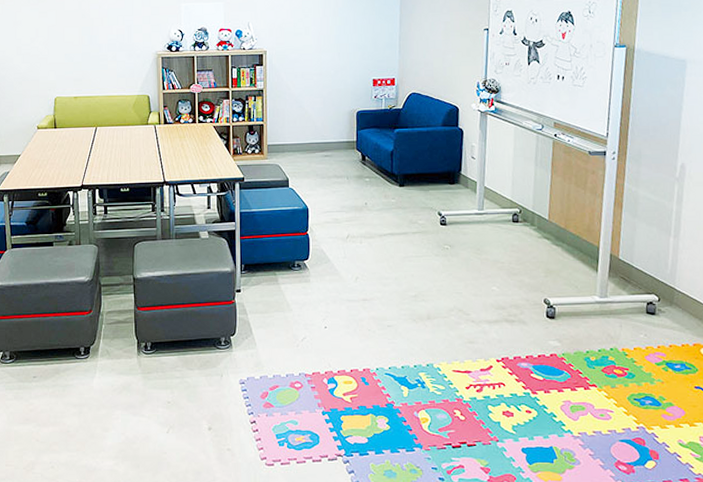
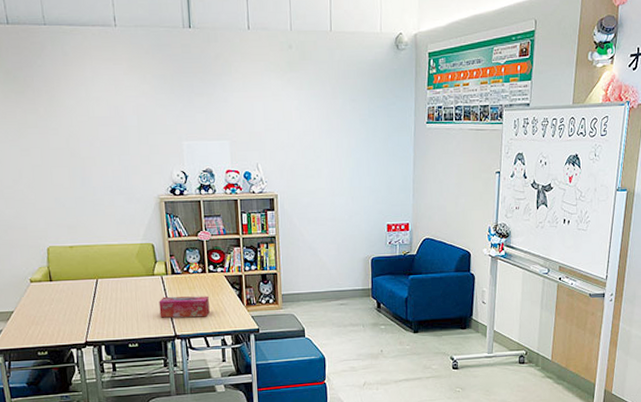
tissue box: none [151,144,198,165] -> present [159,296,210,318]

